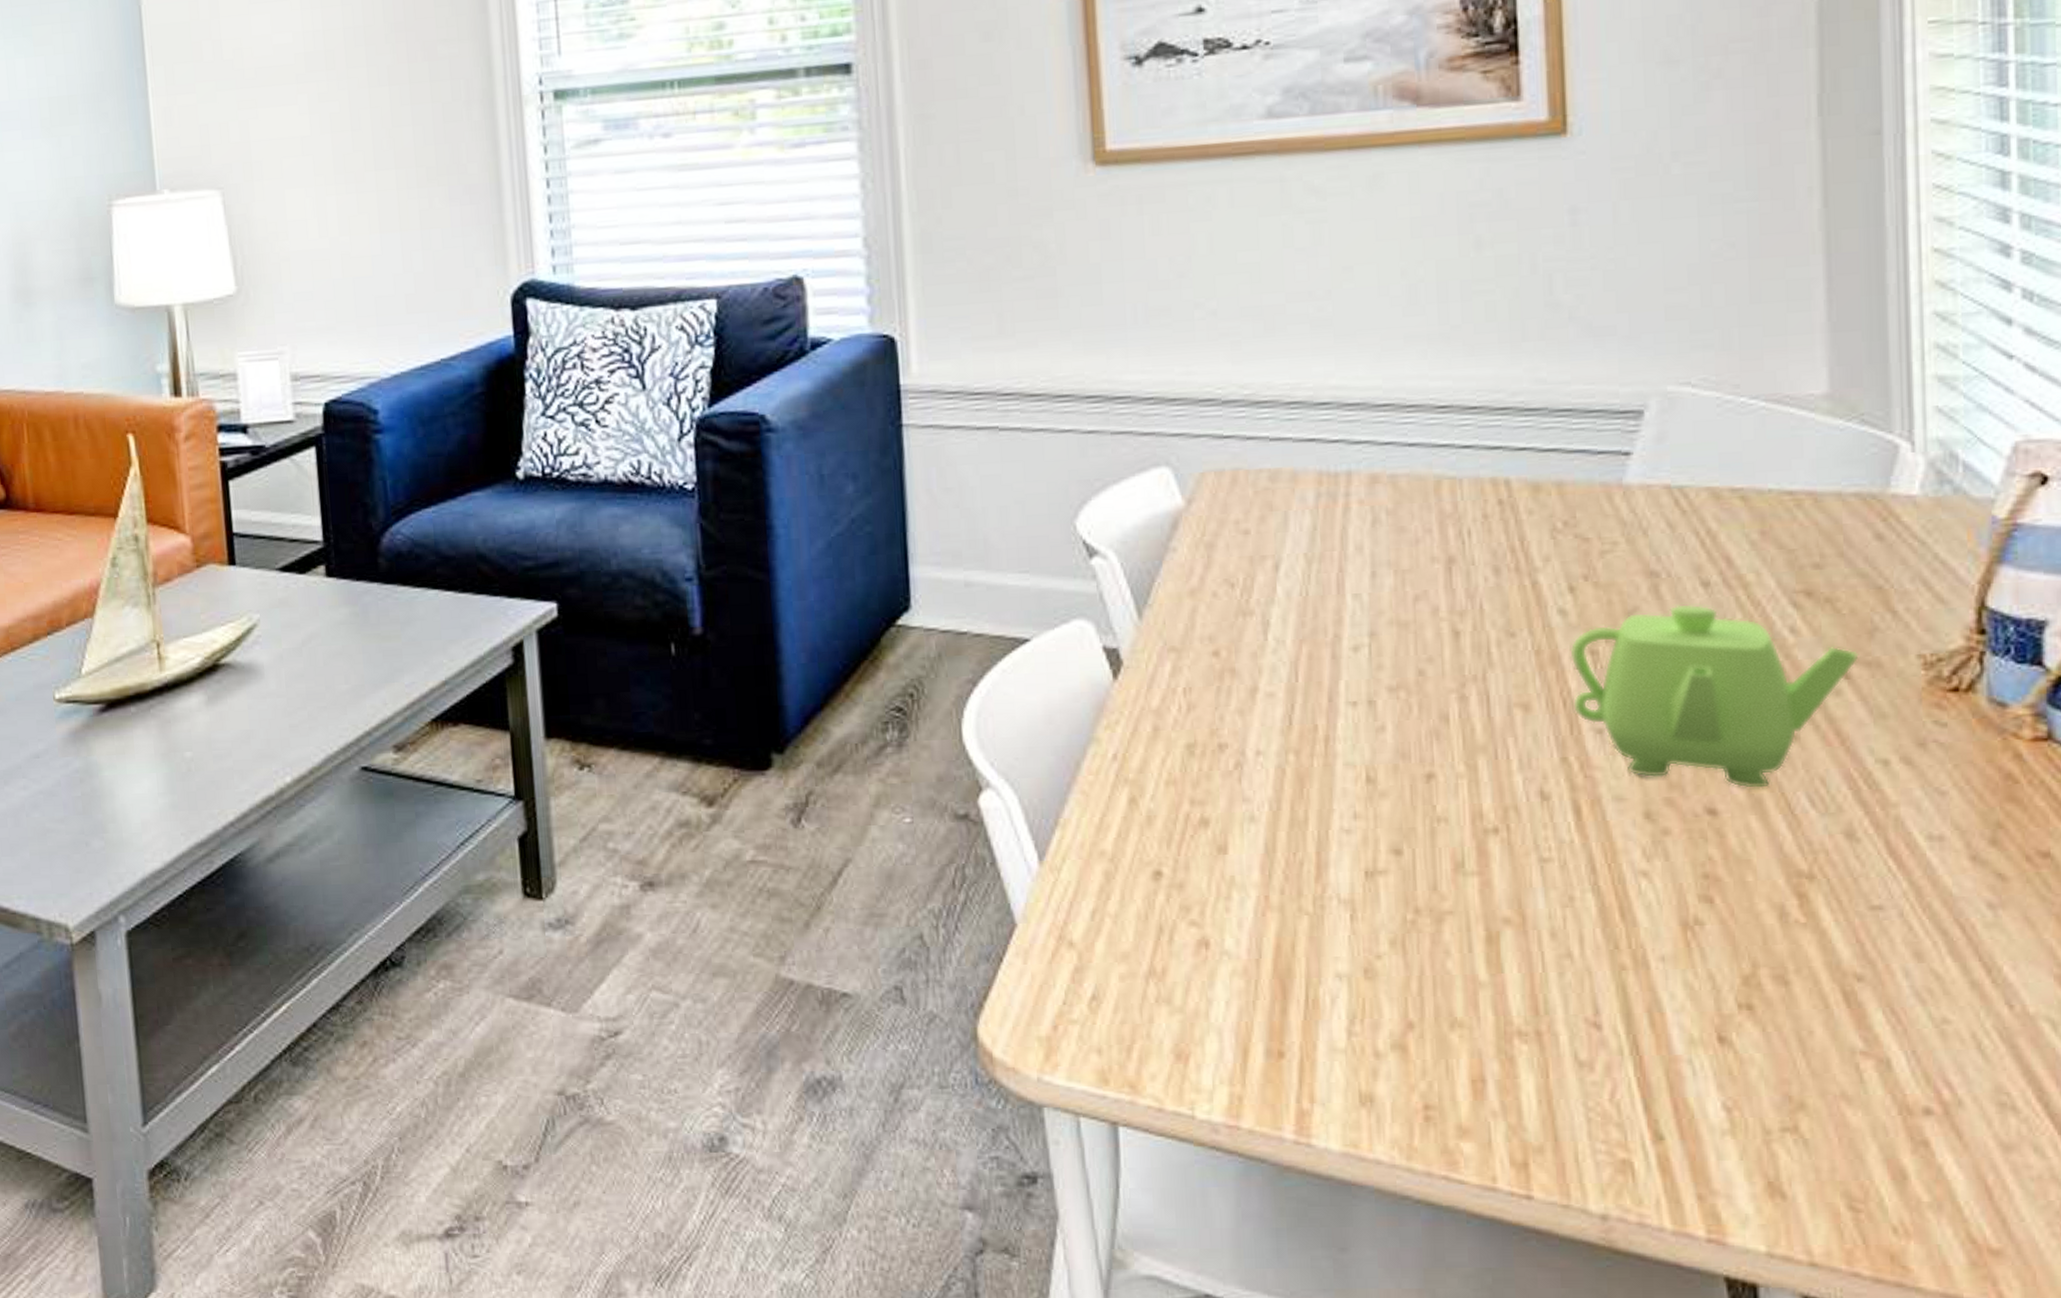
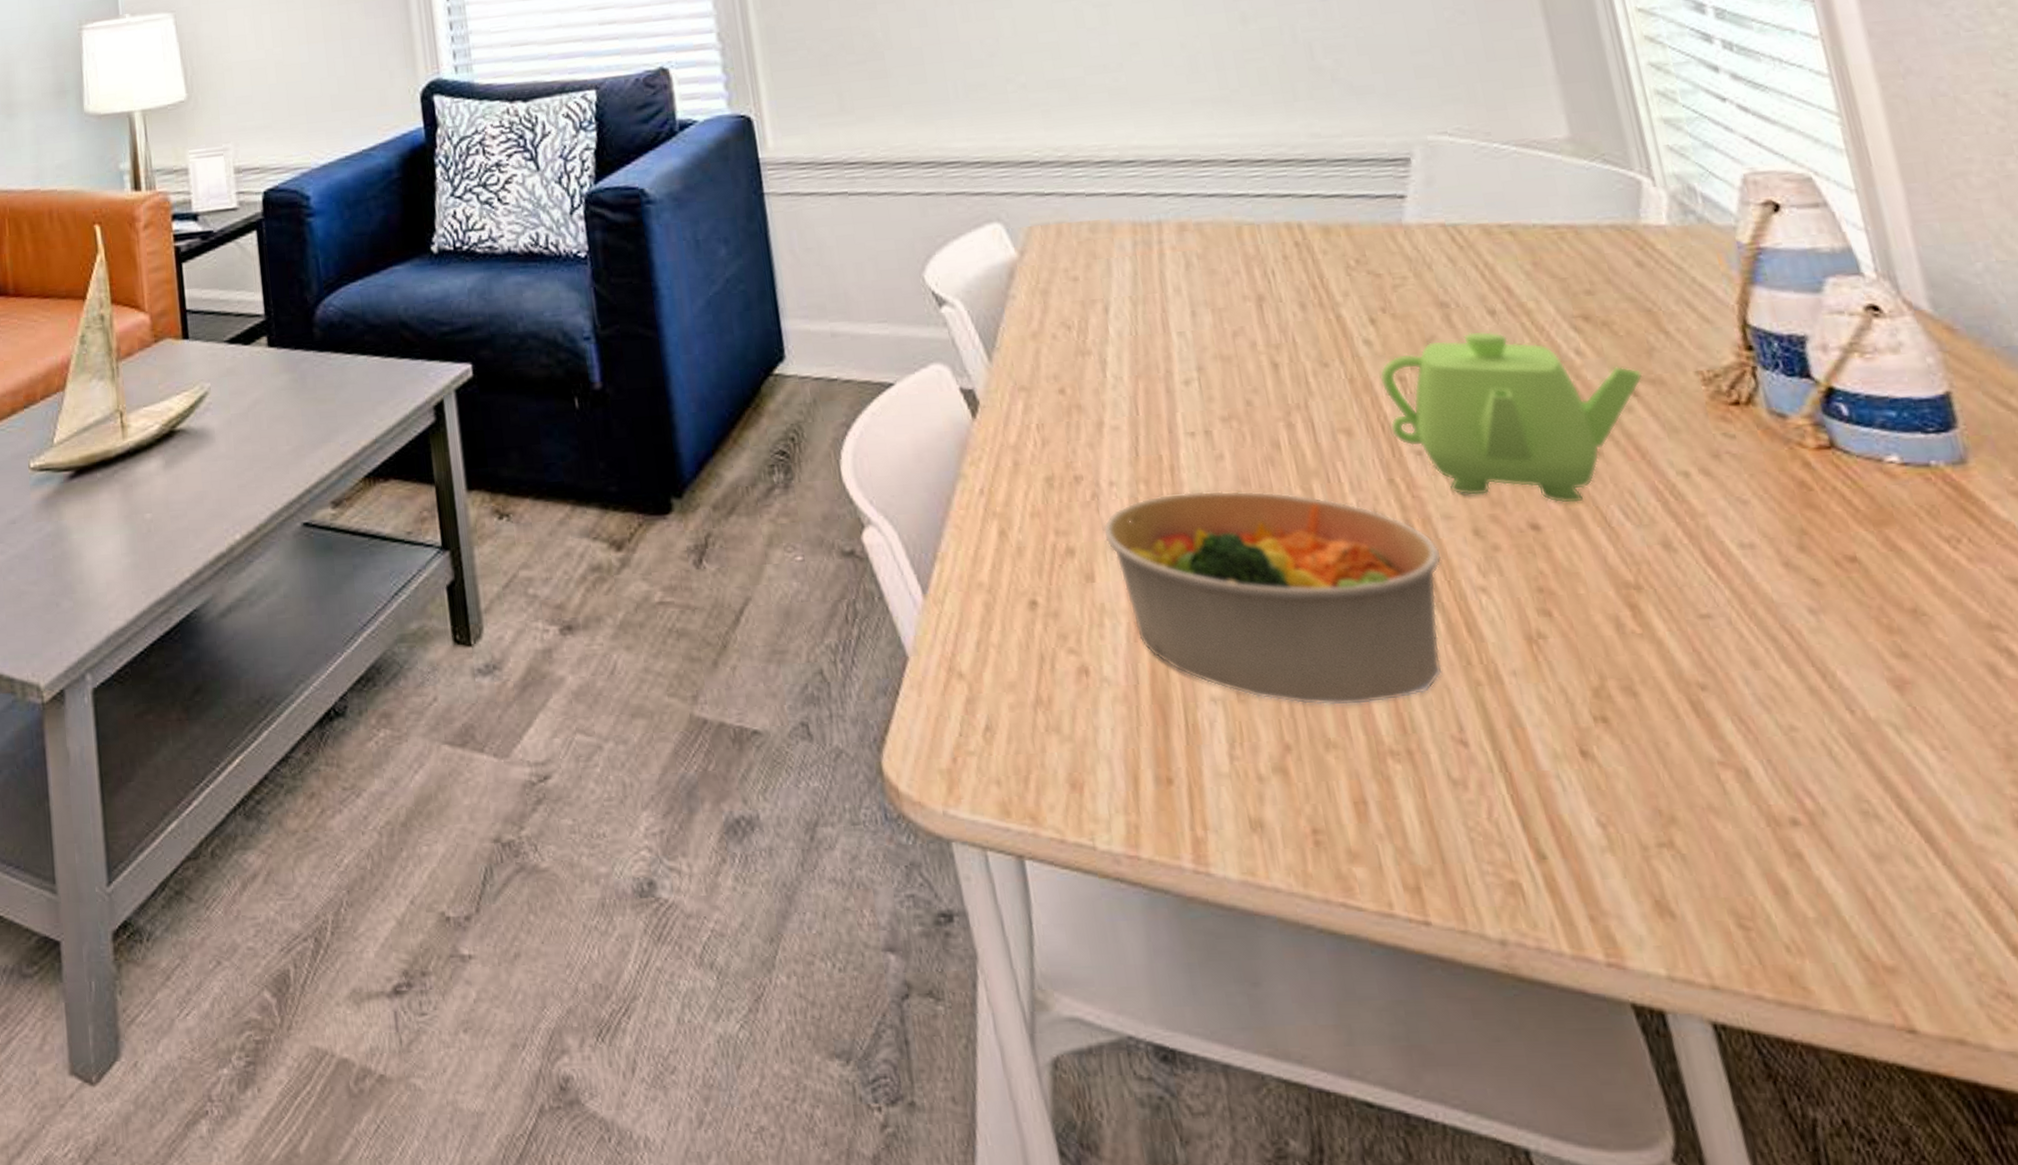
bowl: none [1242,763,1605,986] -> present [1103,490,1443,706]

